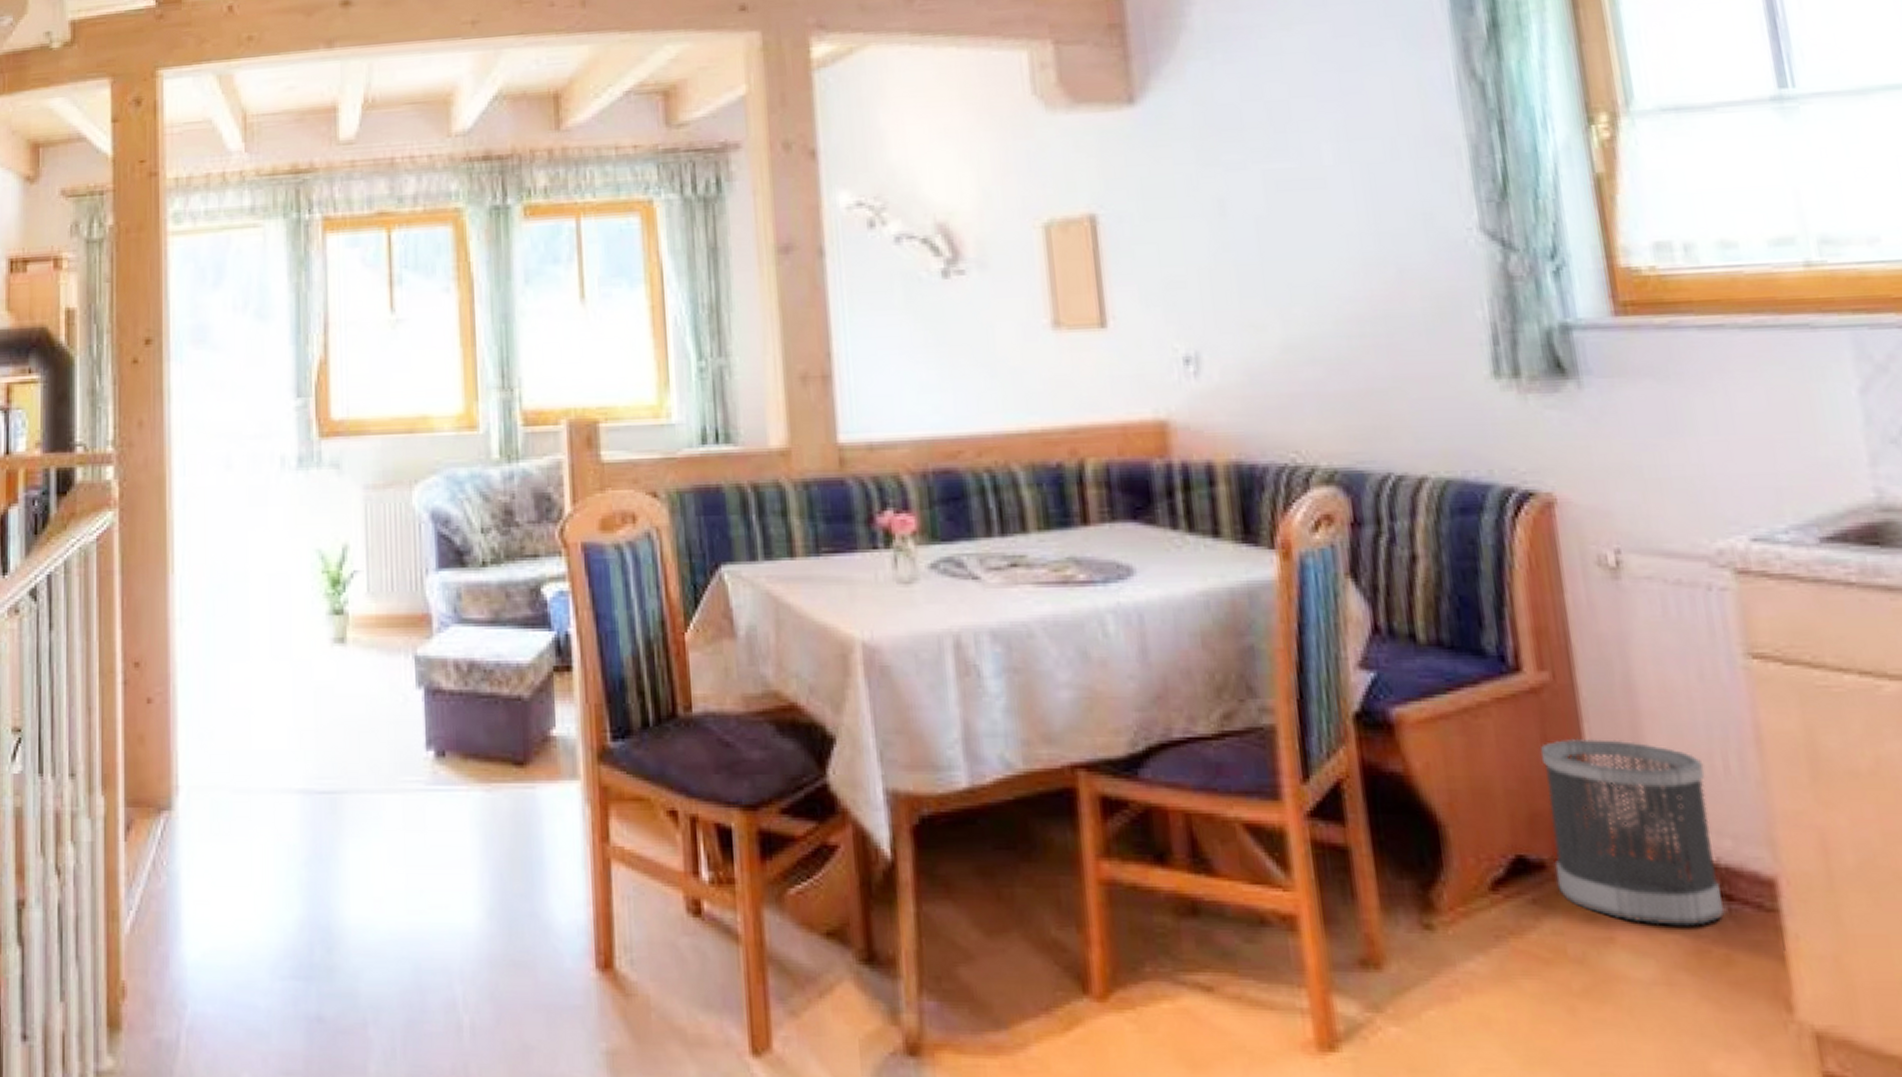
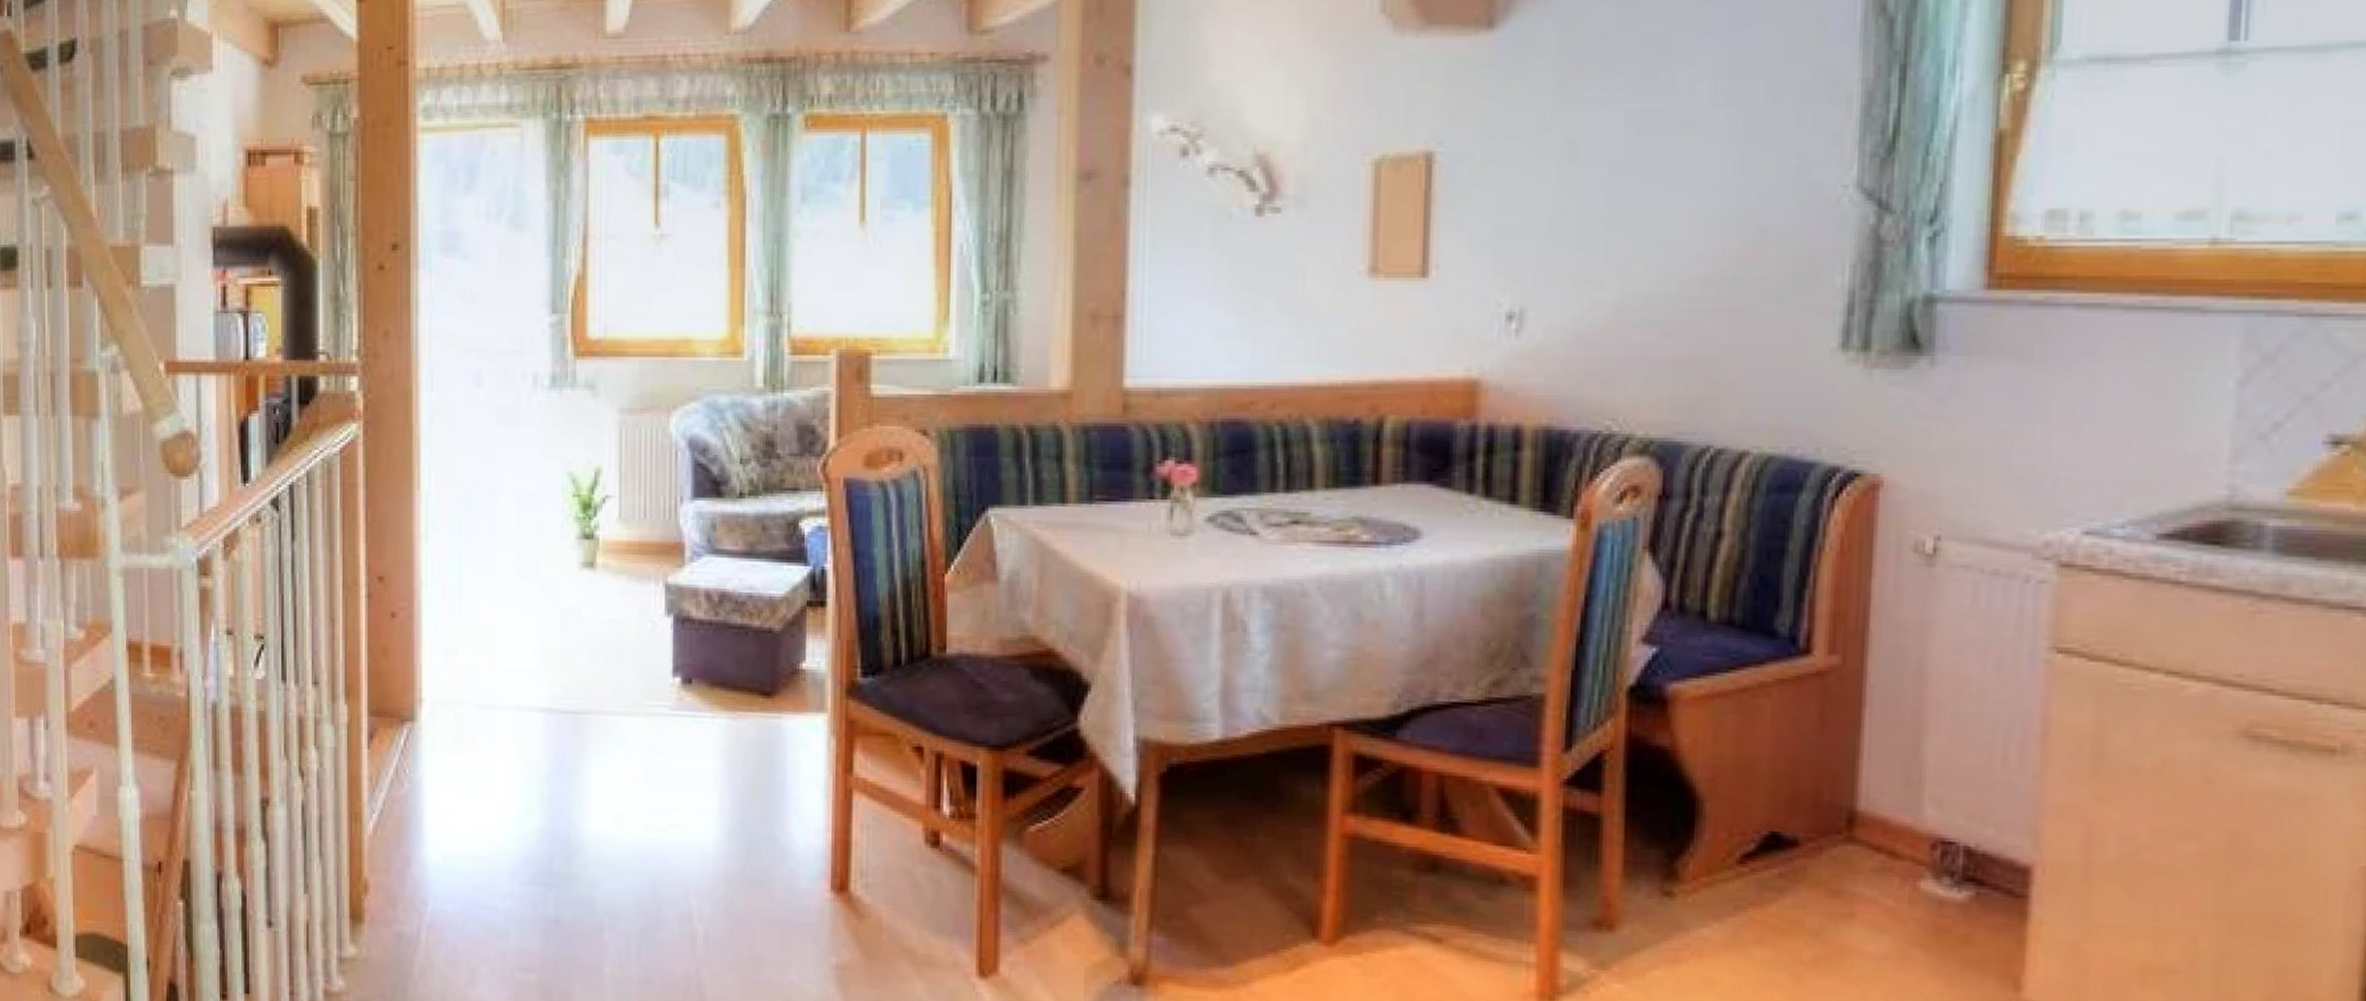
wastebasket: present [1540,738,1726,926] -> none [1807,722,1982,907]

